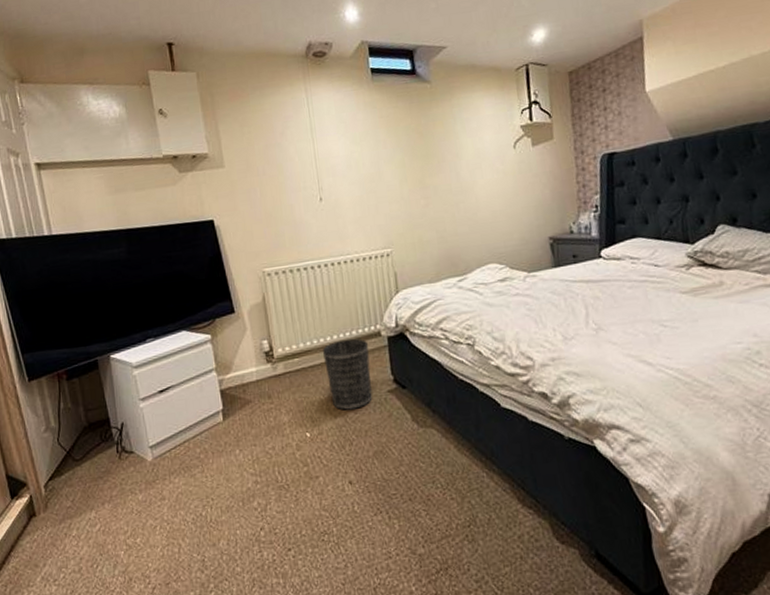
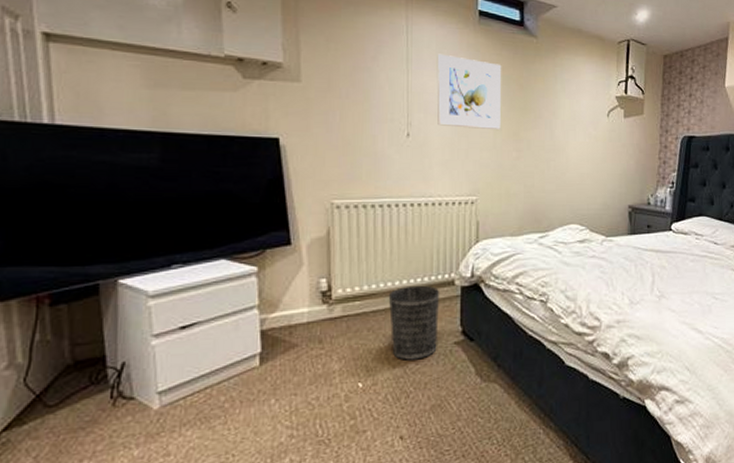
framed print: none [337,116,406,186] -> present [437,53,502,131]

